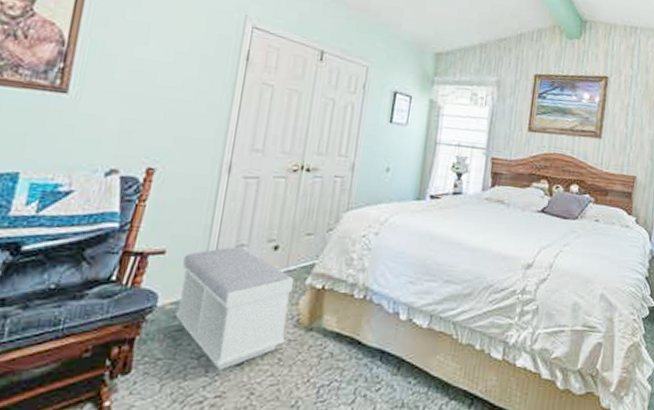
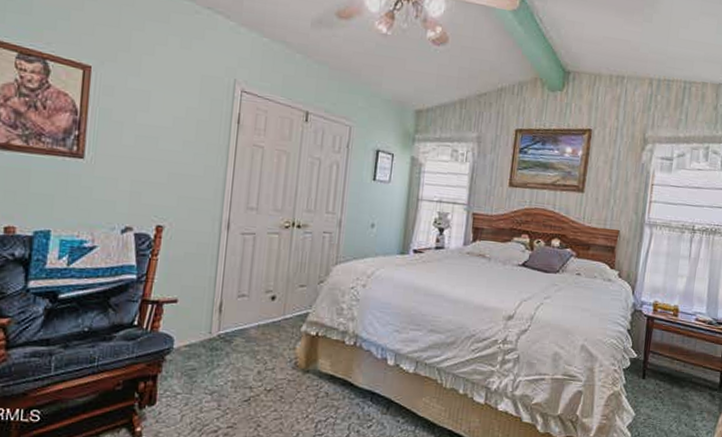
bench: present [174,246,294,371] -> none [189,296,290,405]

